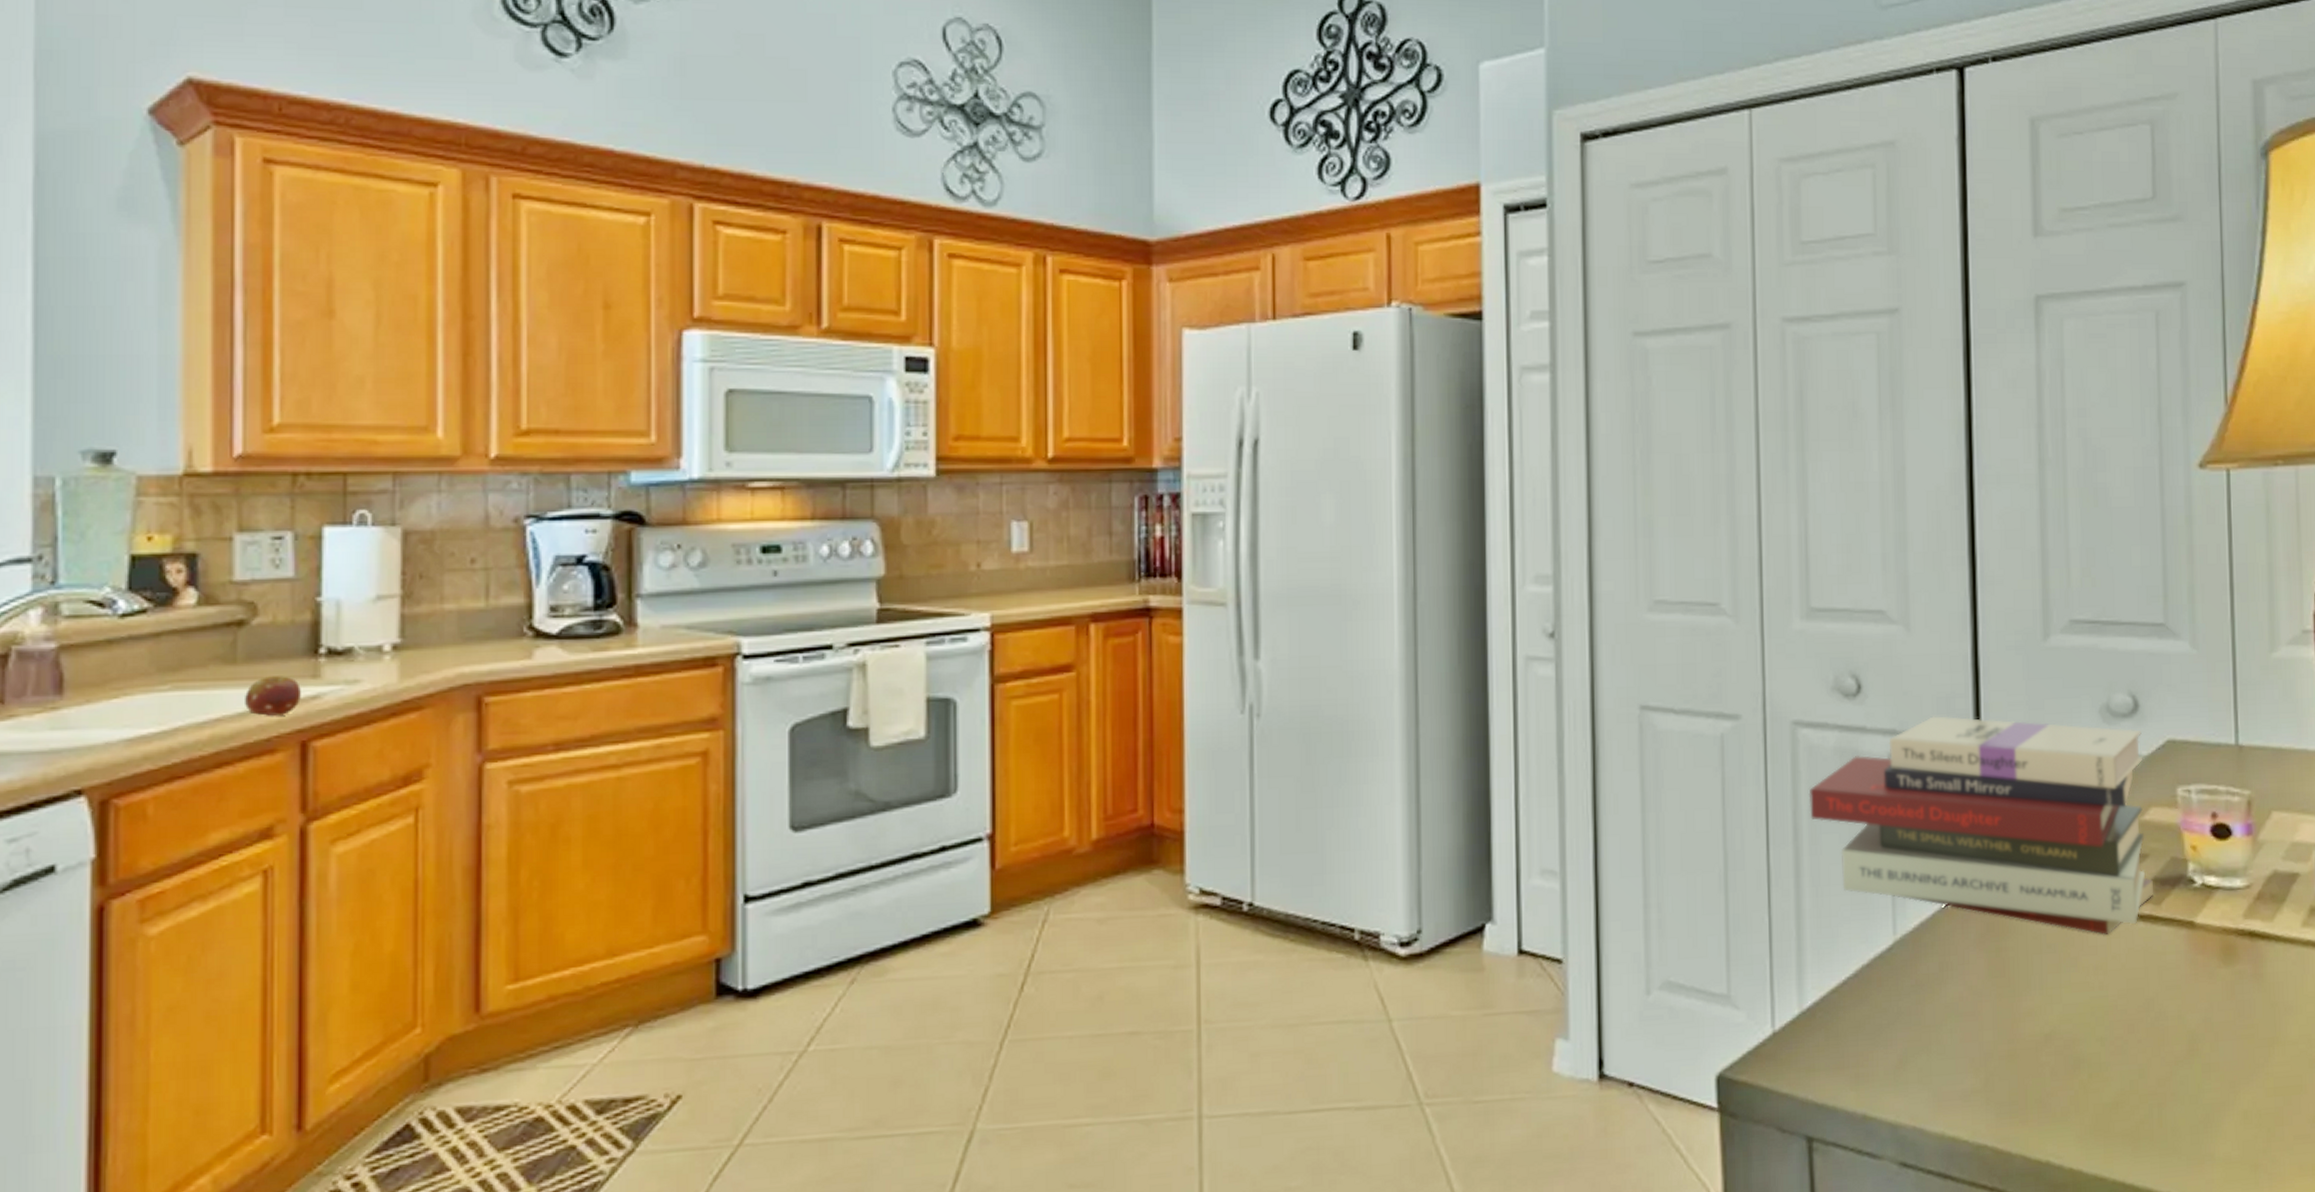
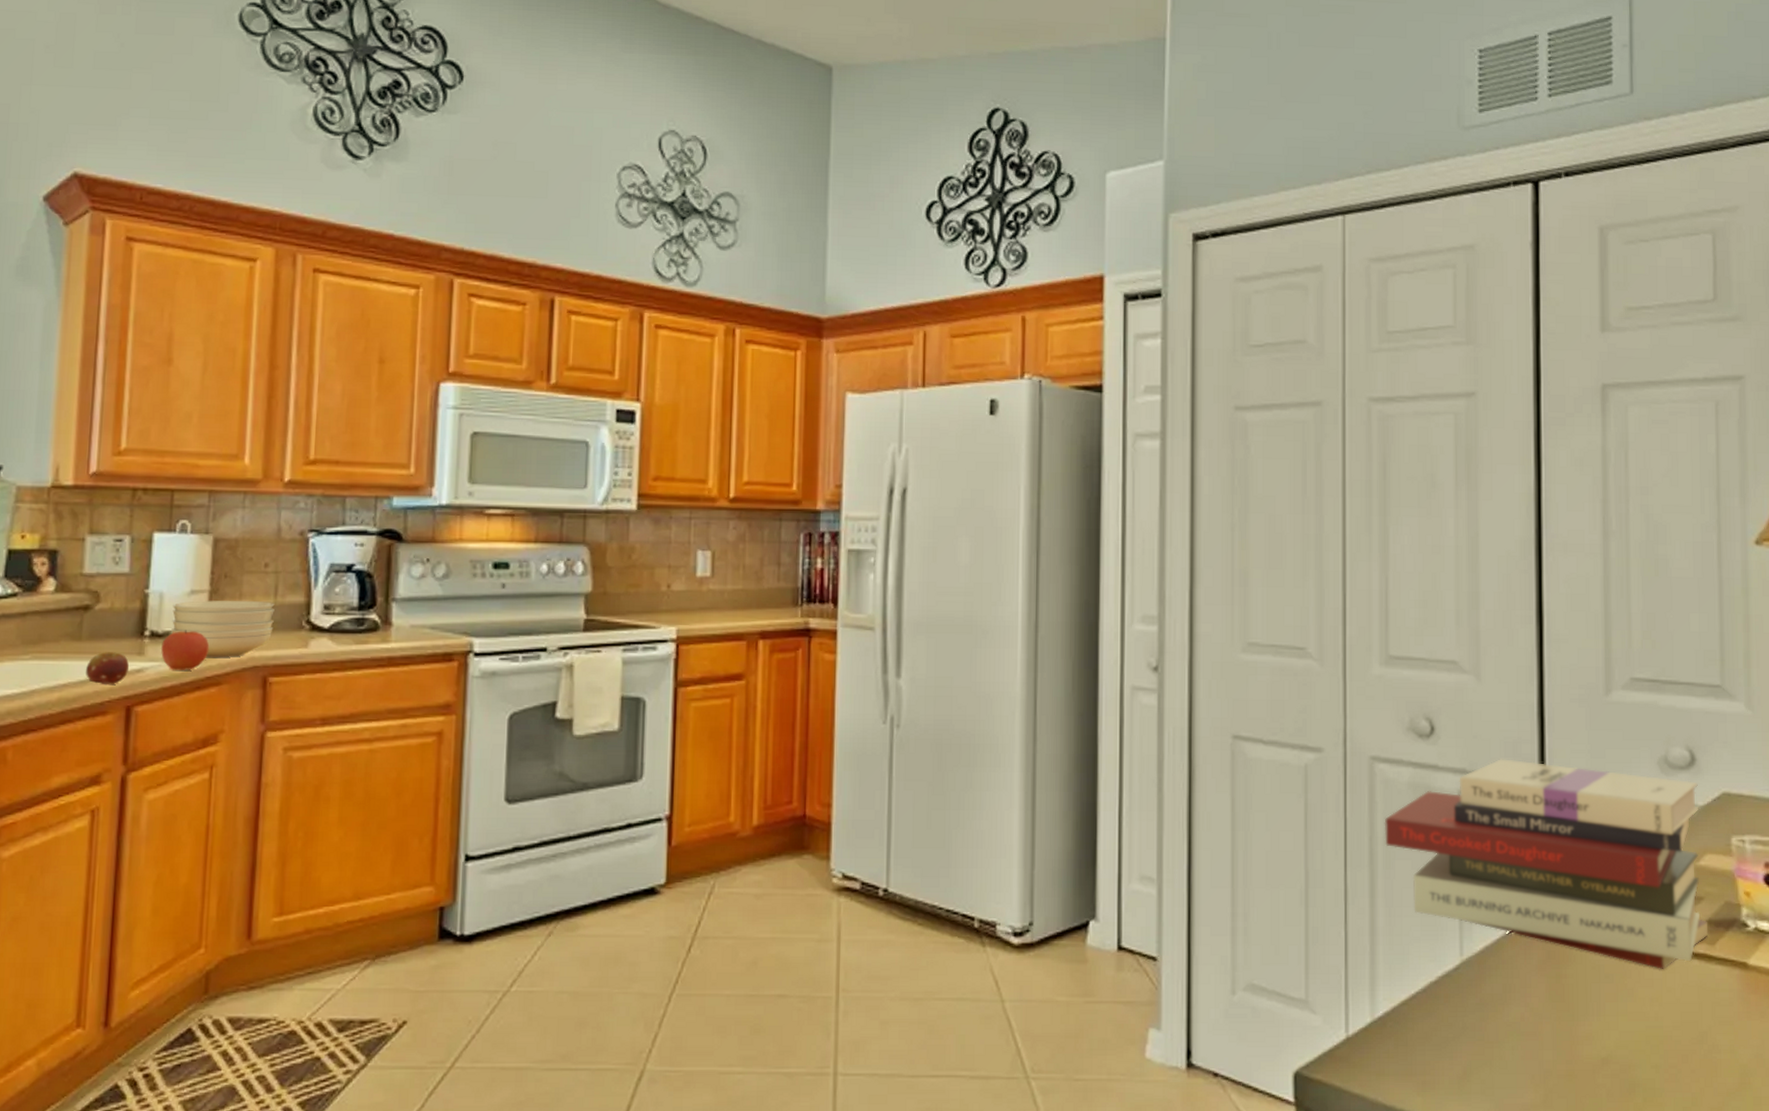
fruit: none [342,644,405,694] -> present [161,630,210,670]
bowl: none [354,604,487,676] -> present [171,600,275,657]

